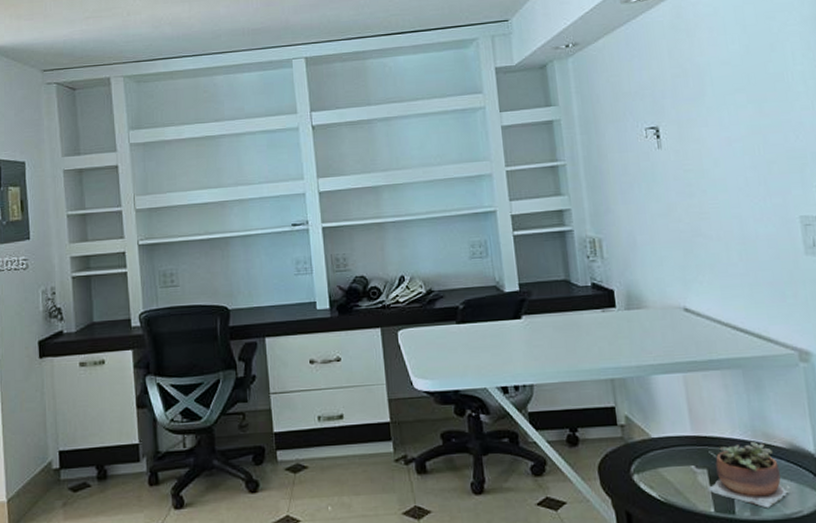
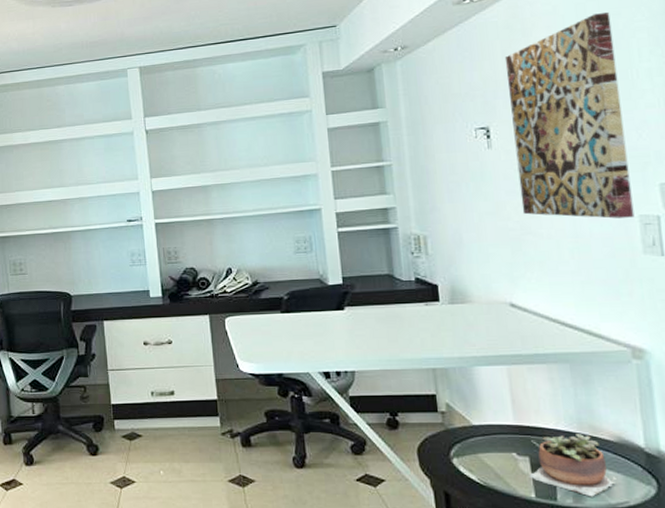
wall art: none [671,16,796,220] -> present [504,12,635,219]

